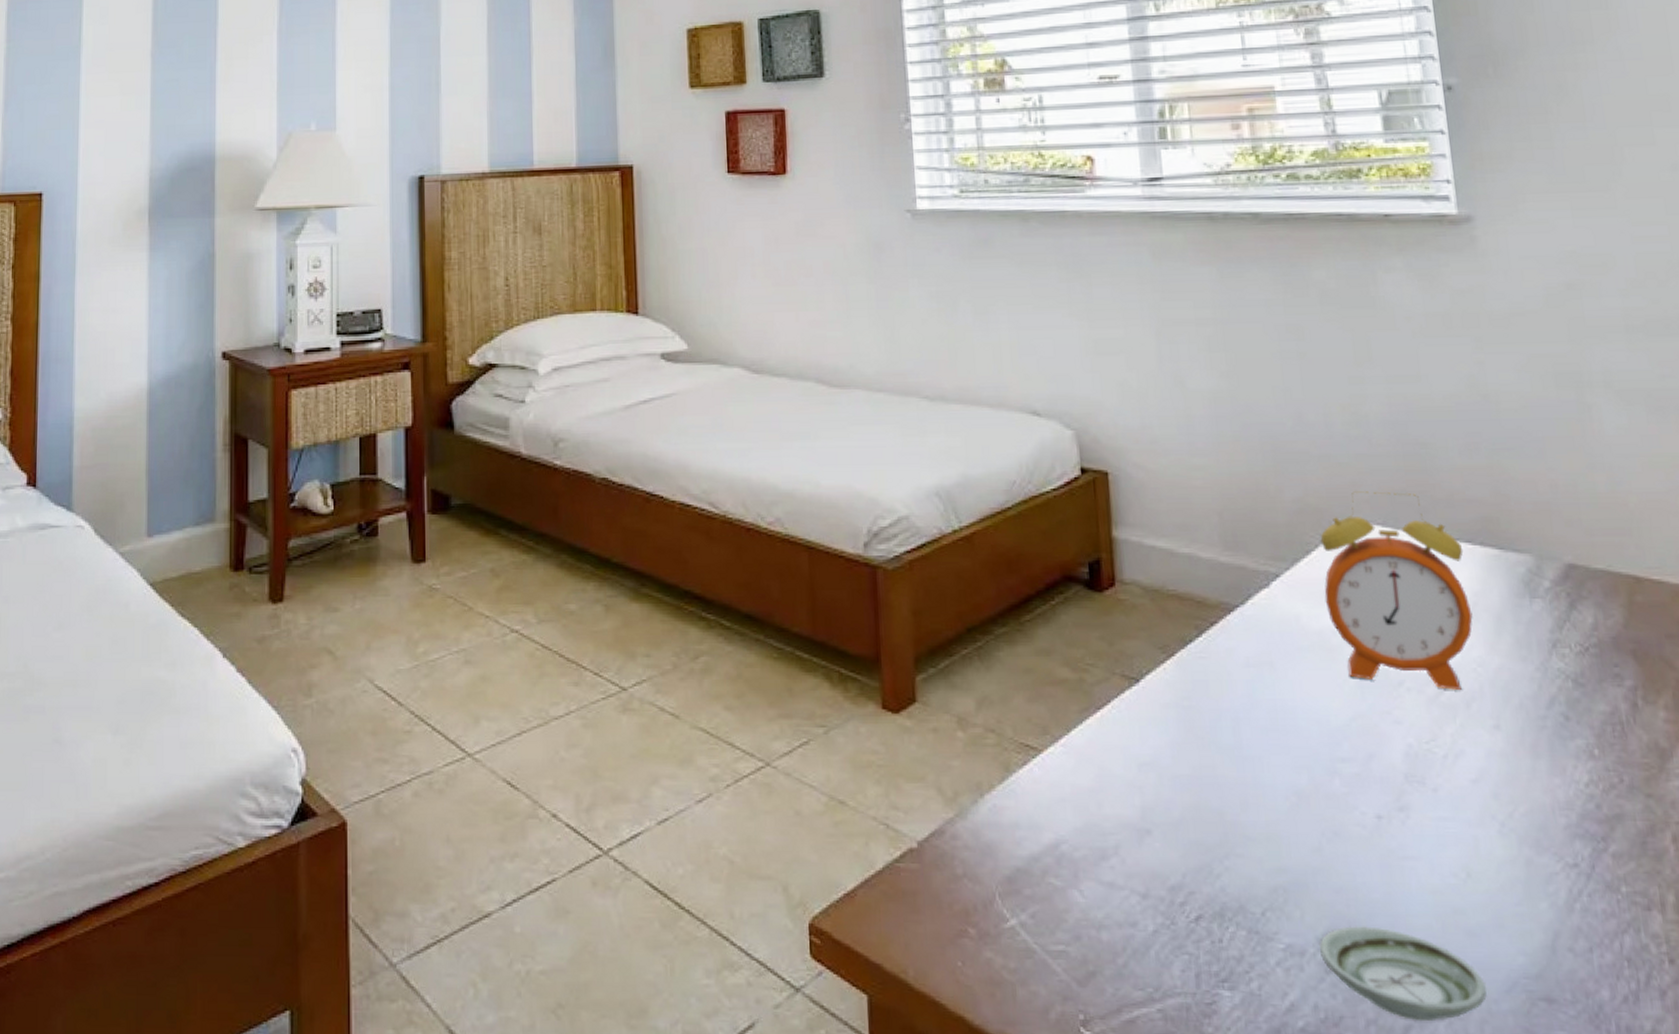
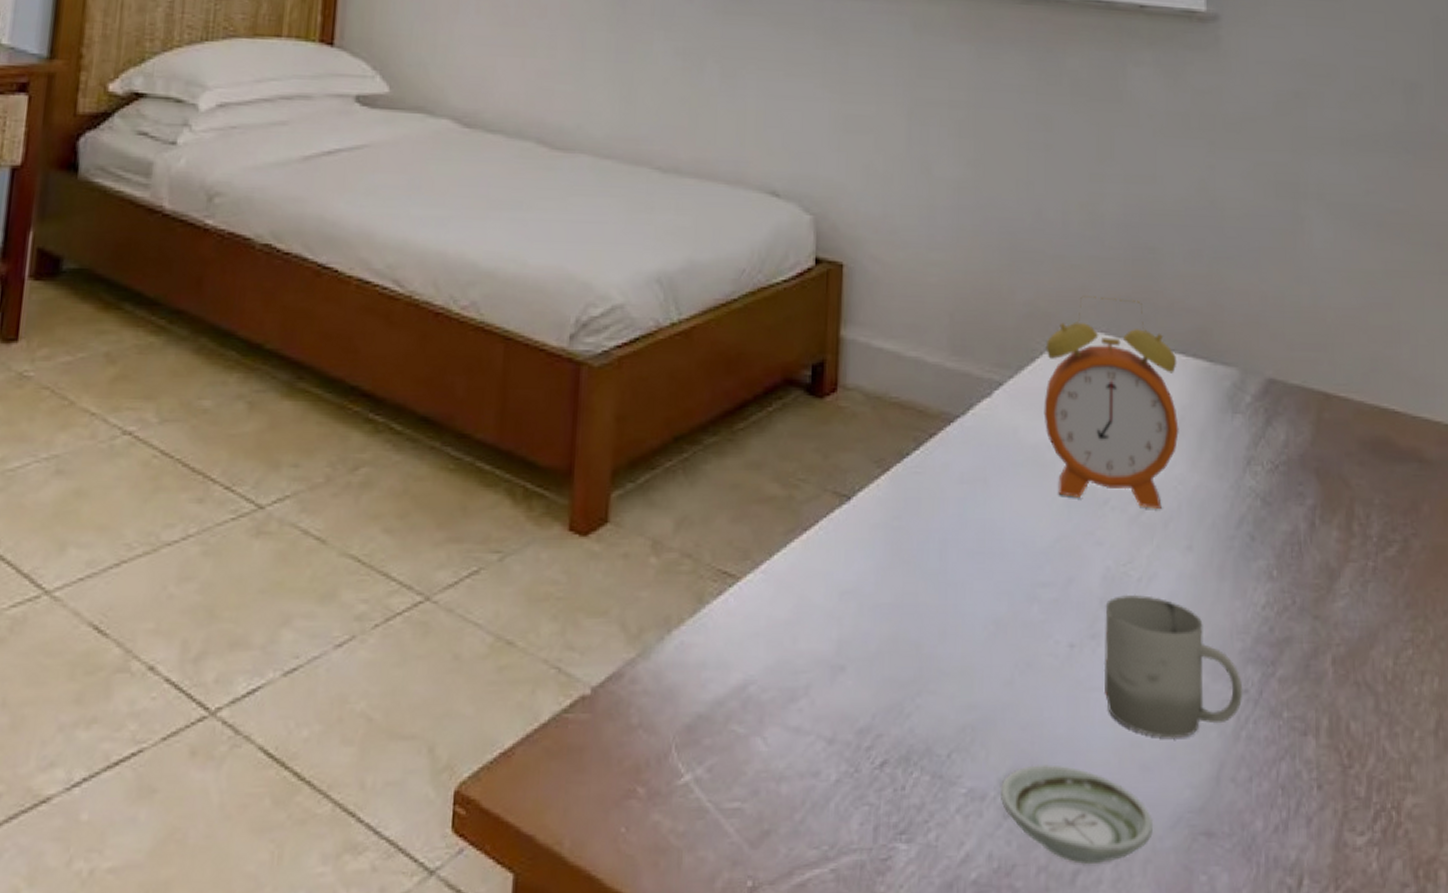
cup: none [1411,770,1573,907] -> present [1103,594,1243,738]

